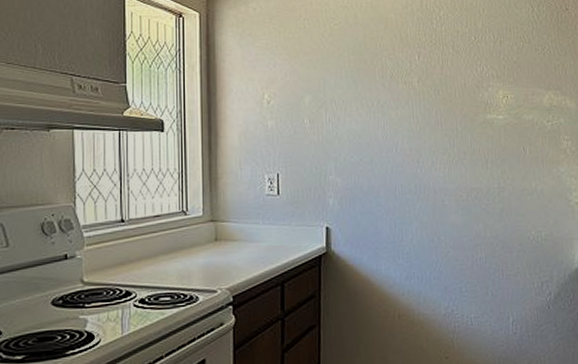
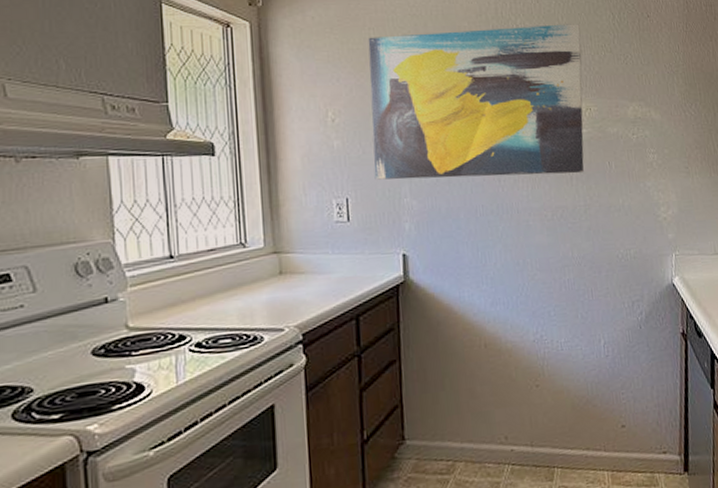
wall art: none [302,16,501,158] -> present [368,24,584,180]

